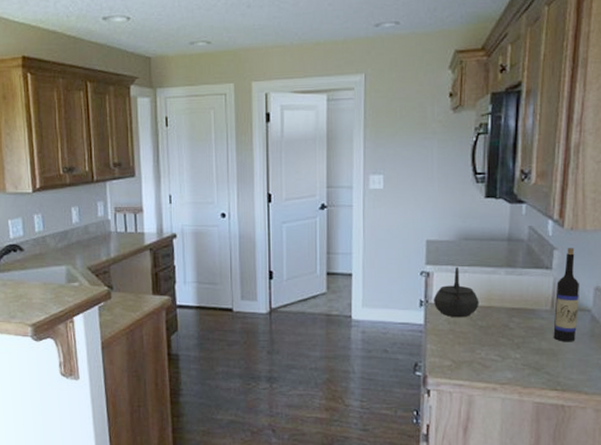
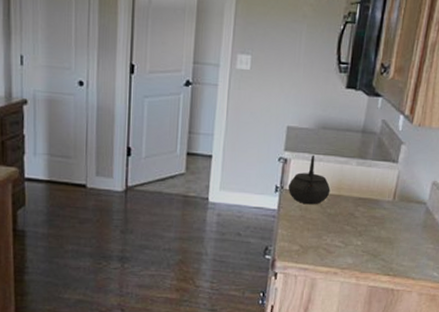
wine bottle: present [553,248,579,342] -> none [391,143,420,232]

